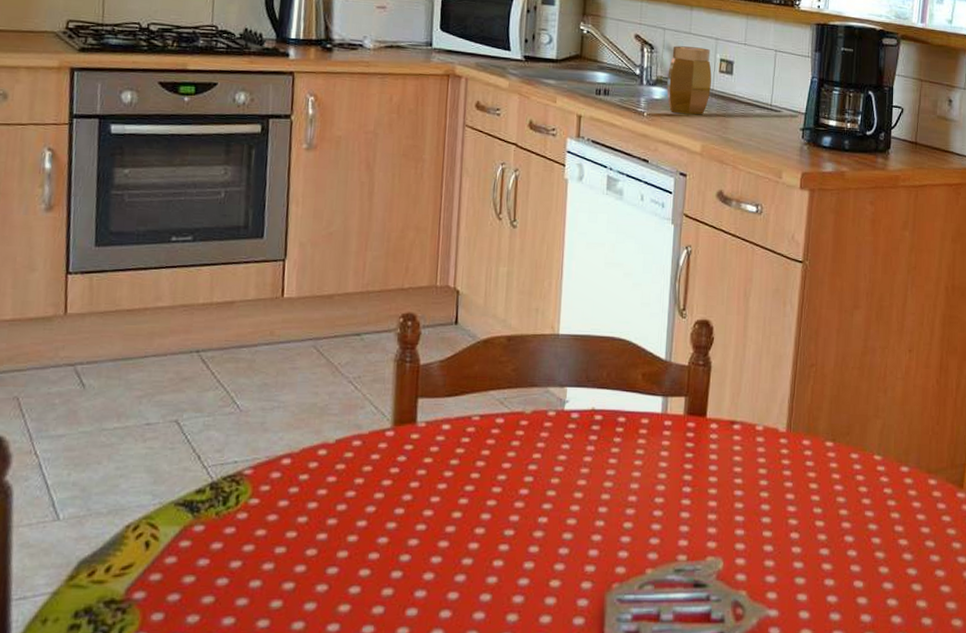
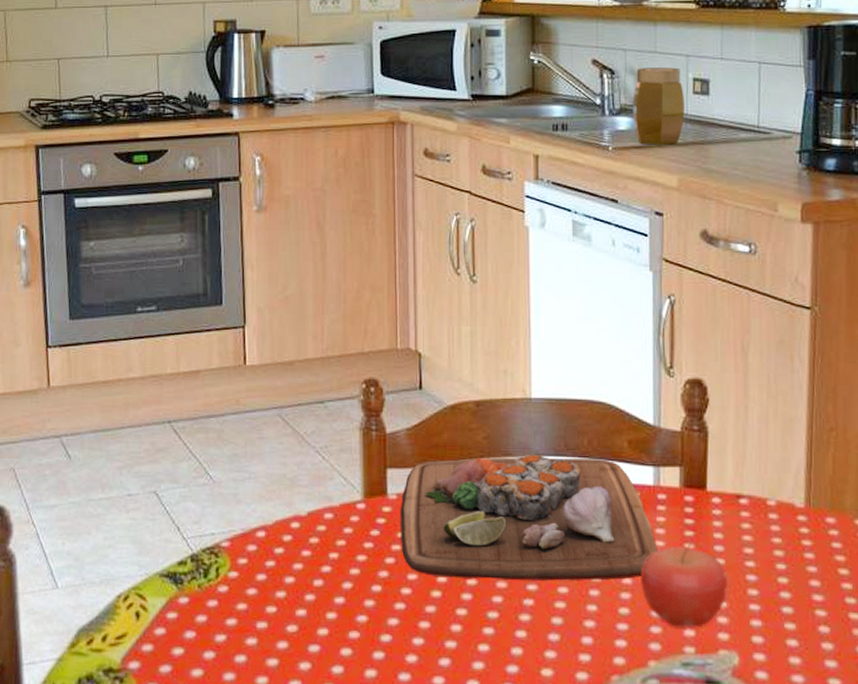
food platter: none [426,386,662,500] -> present [400,455,659,581]
fruit: none [644,463,719,538] -> present [641,542,729,627]

